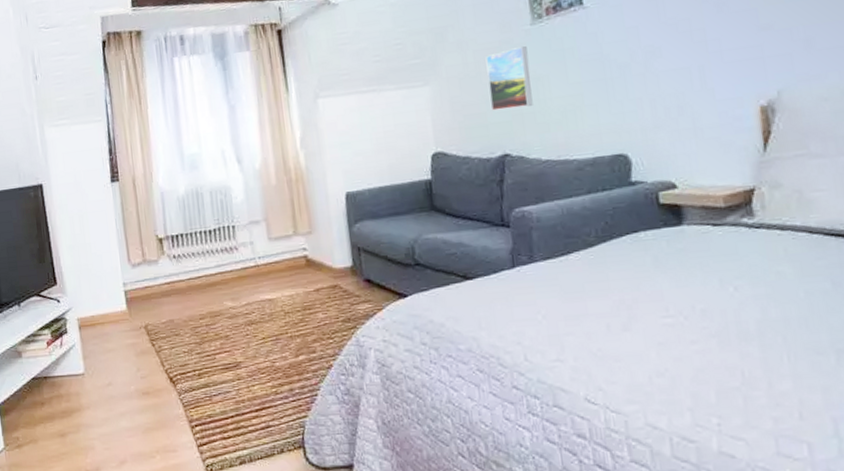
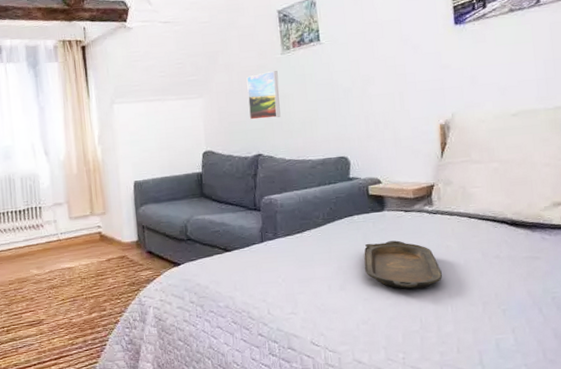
serving tray: none [655,264,773,331] -> present [364,240,443,289]

